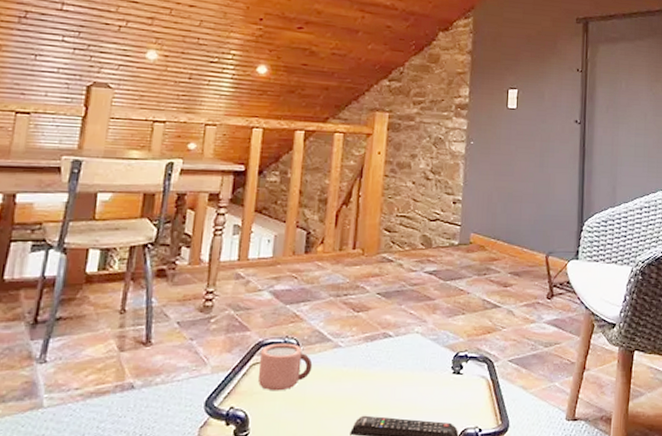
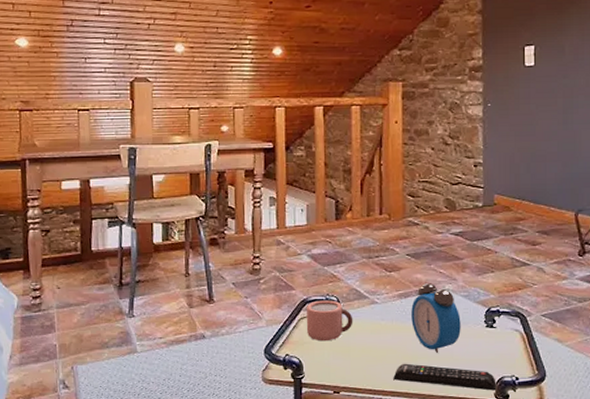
alarm clock: none [376,324,428,403] -> present [411,282,461,353]

